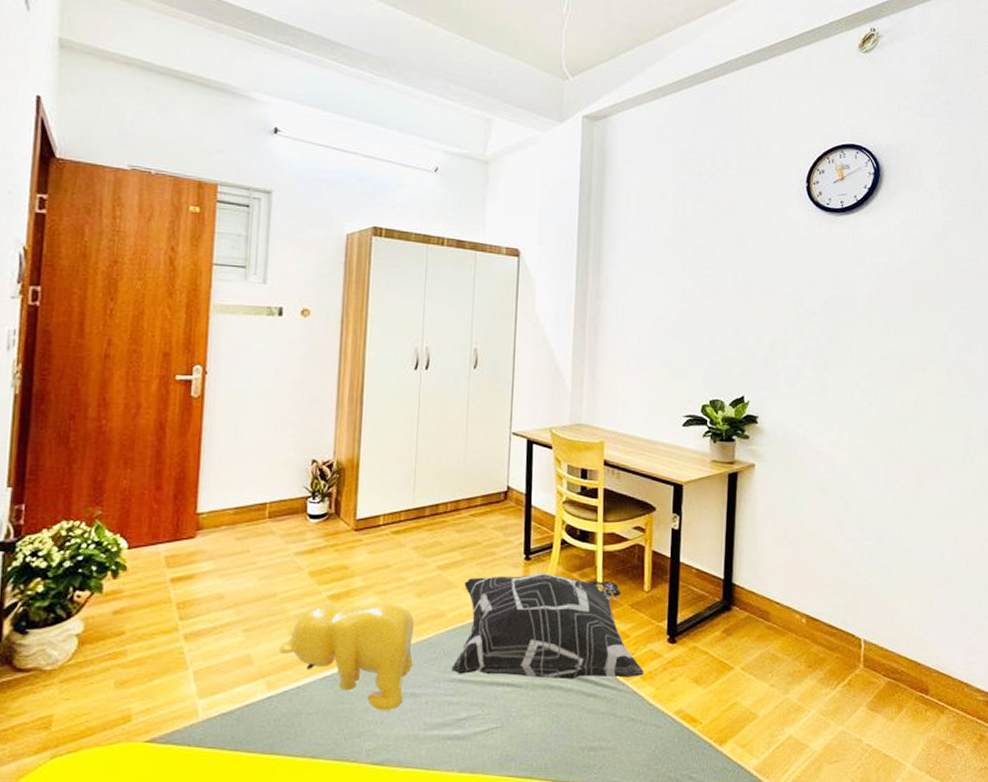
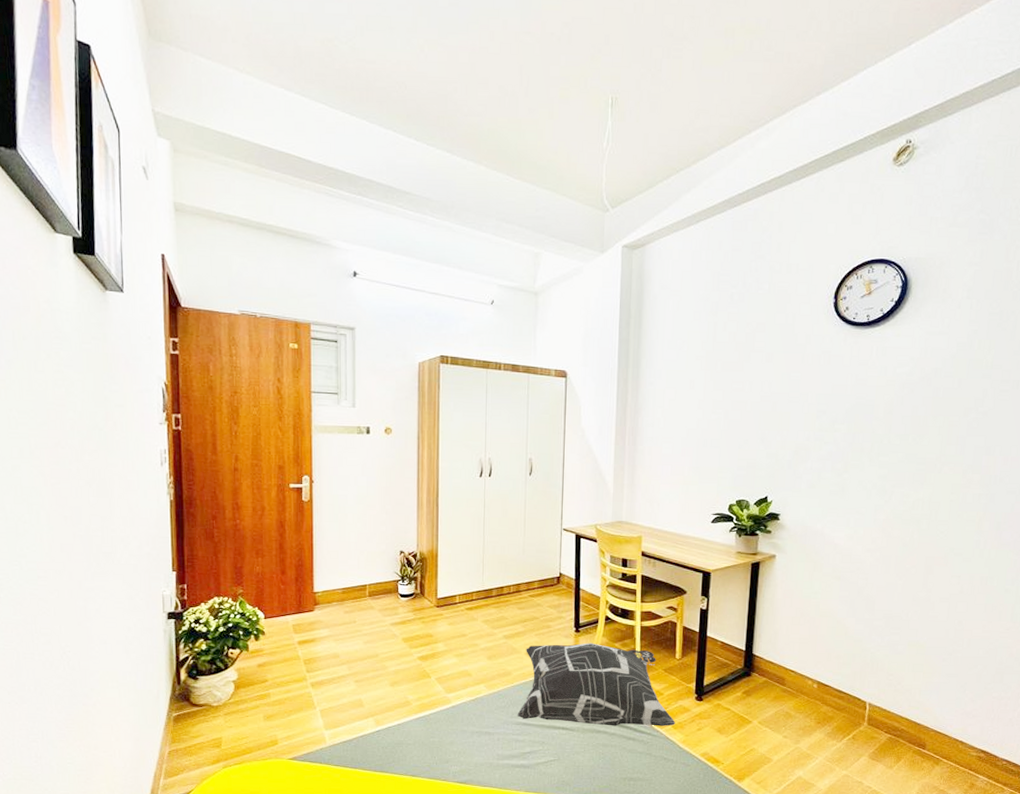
teddy bear: present [279,602,414,711] -> none [383,663,487,744]

